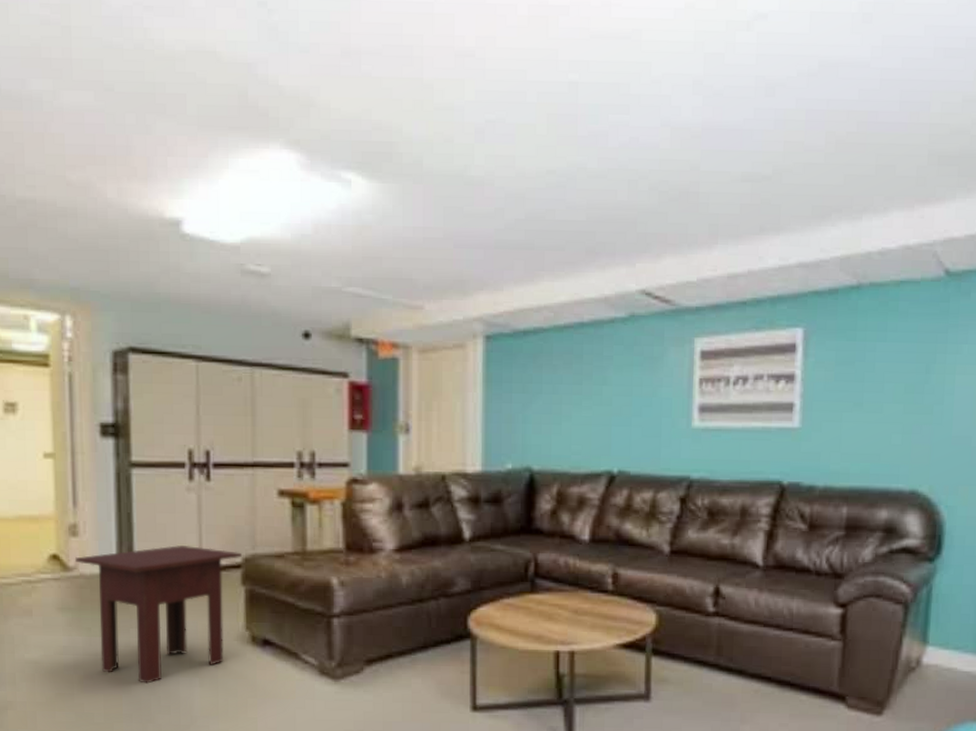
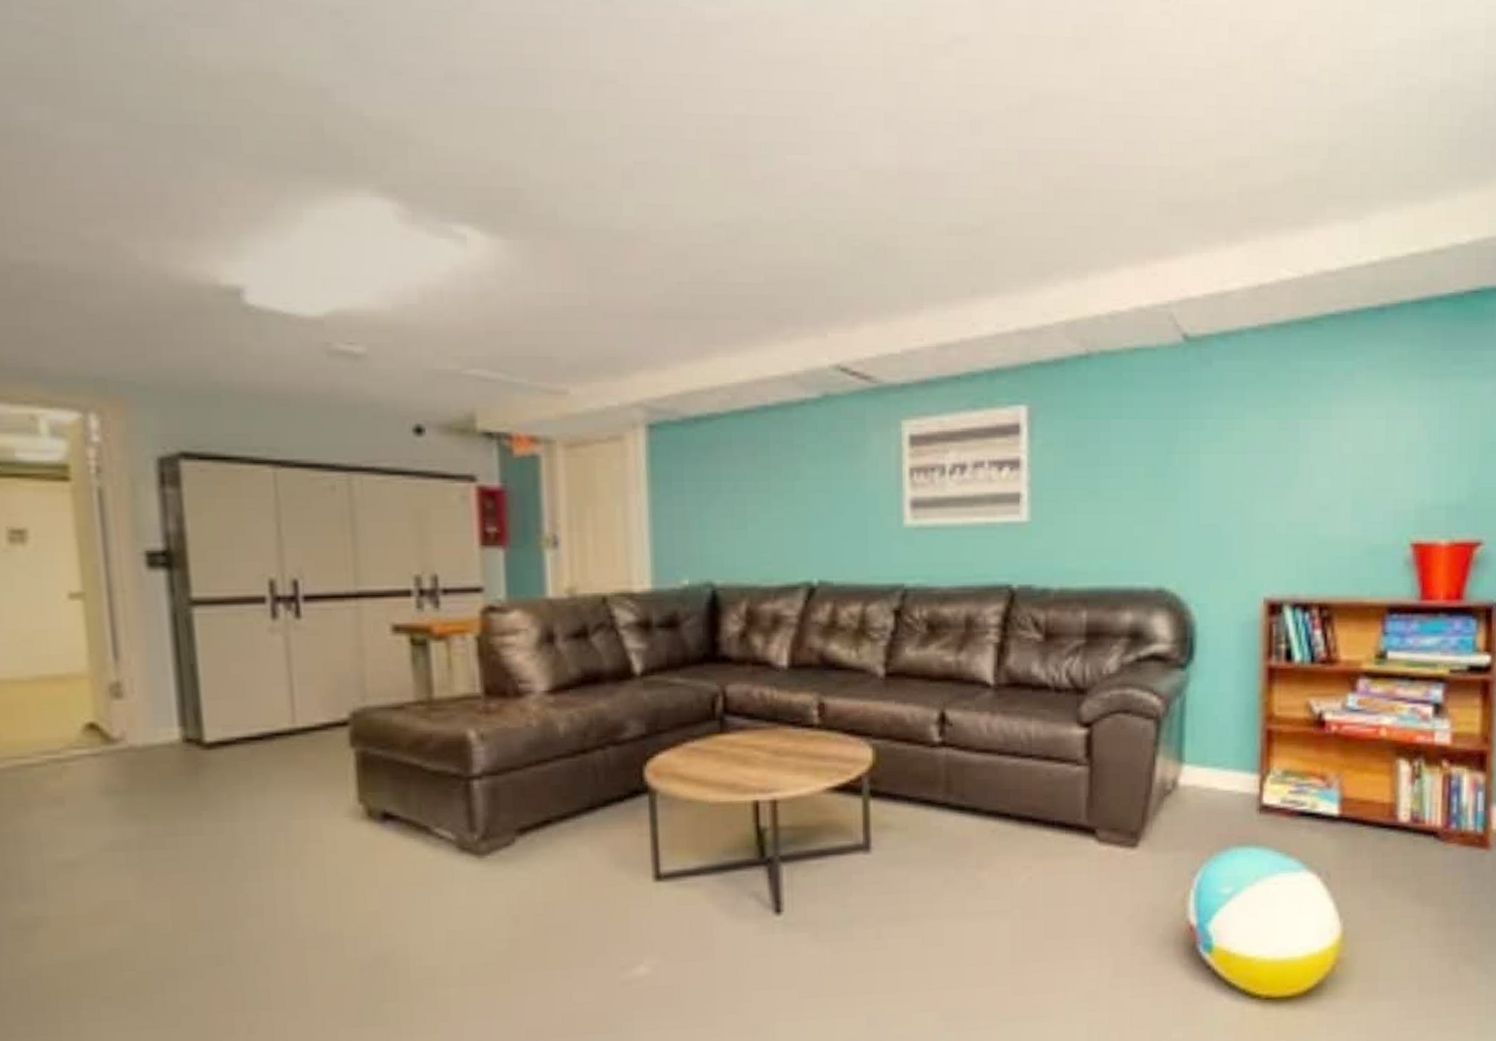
side table: present [74,545,242,684] -> none [120,701,348,880]

